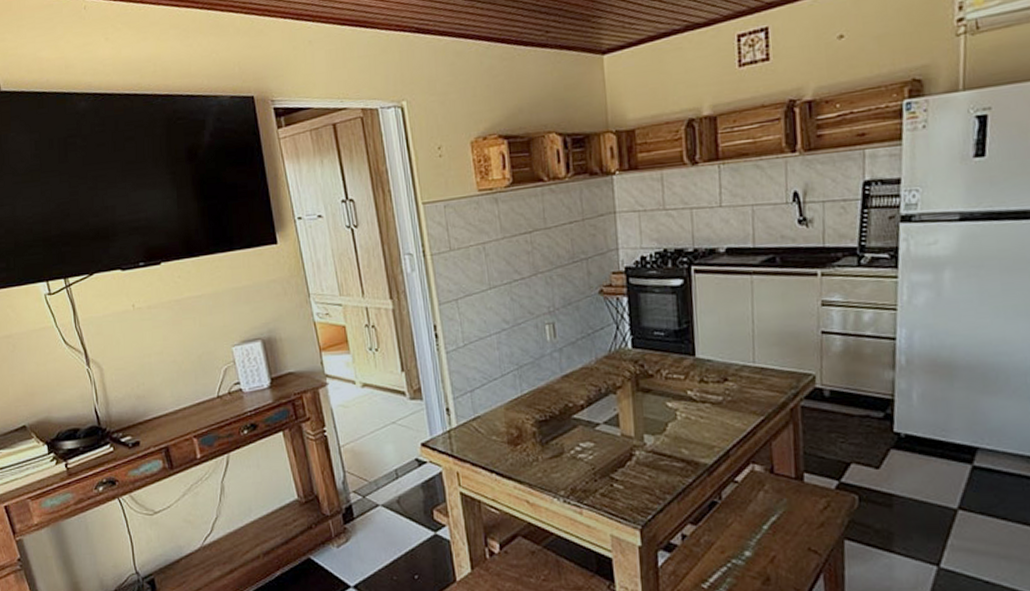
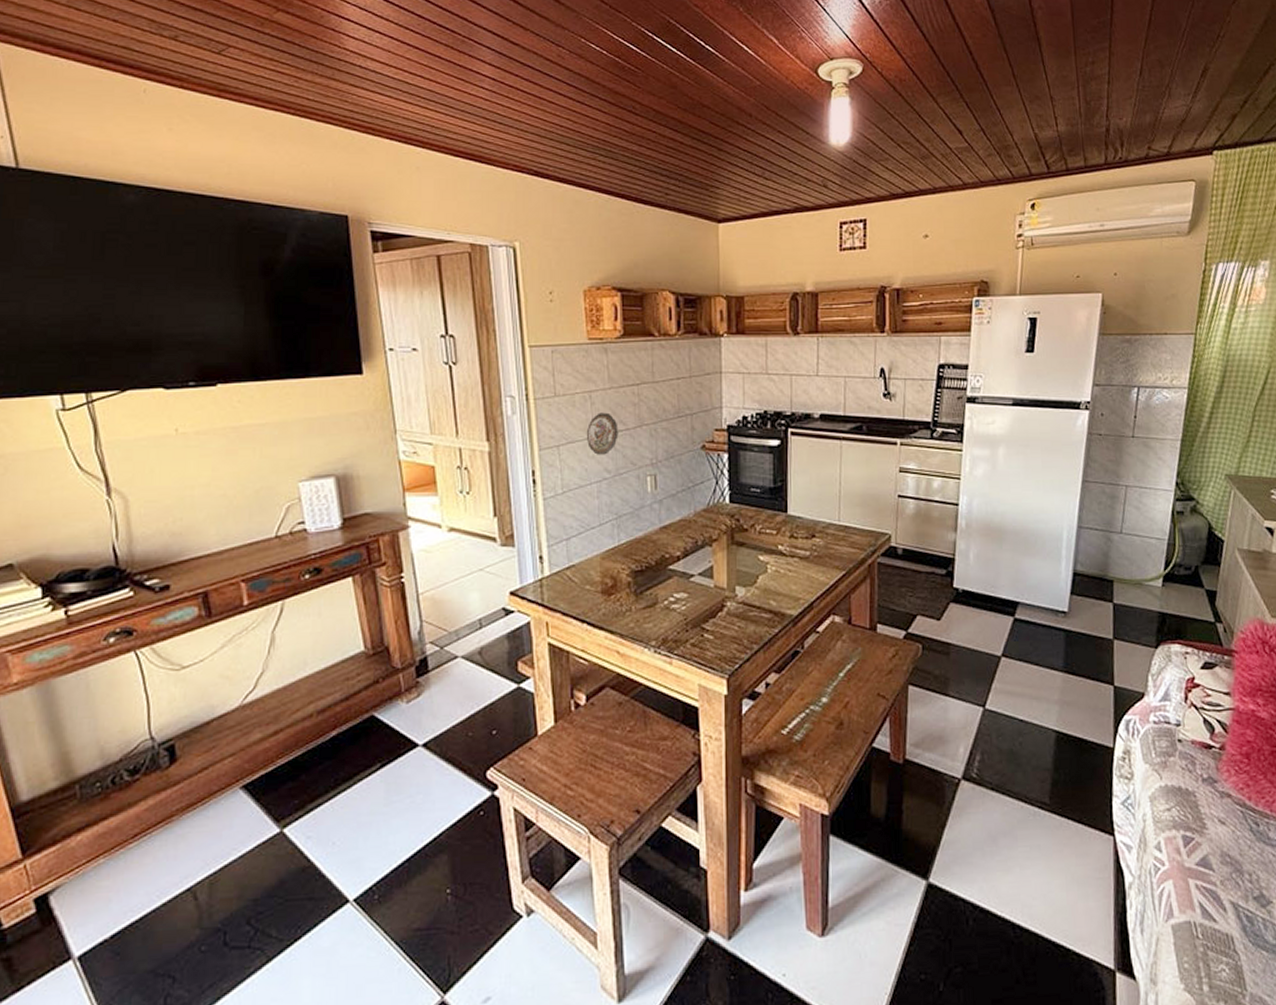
decorative plate: none [482,263,515,306] -> present [586,412,619,455]

